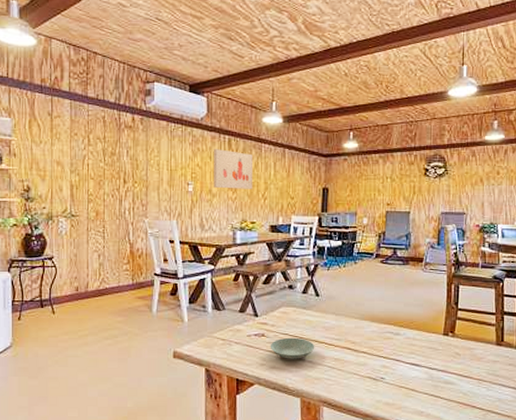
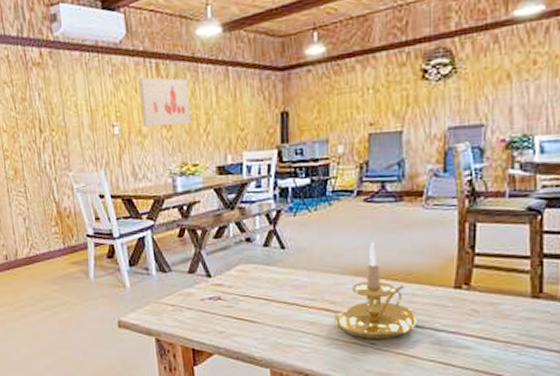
saucer: present [270,337,315,359] -> none [228,299,284,325]
candle holder: none [354,294,416,376] -> present [334,241,417,340]

